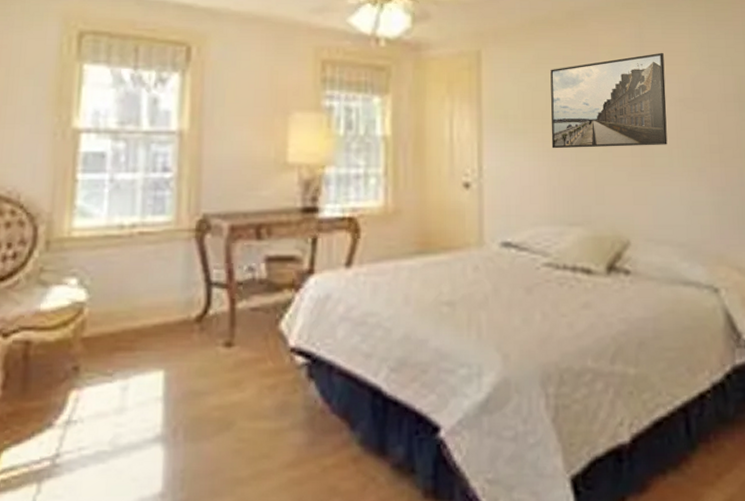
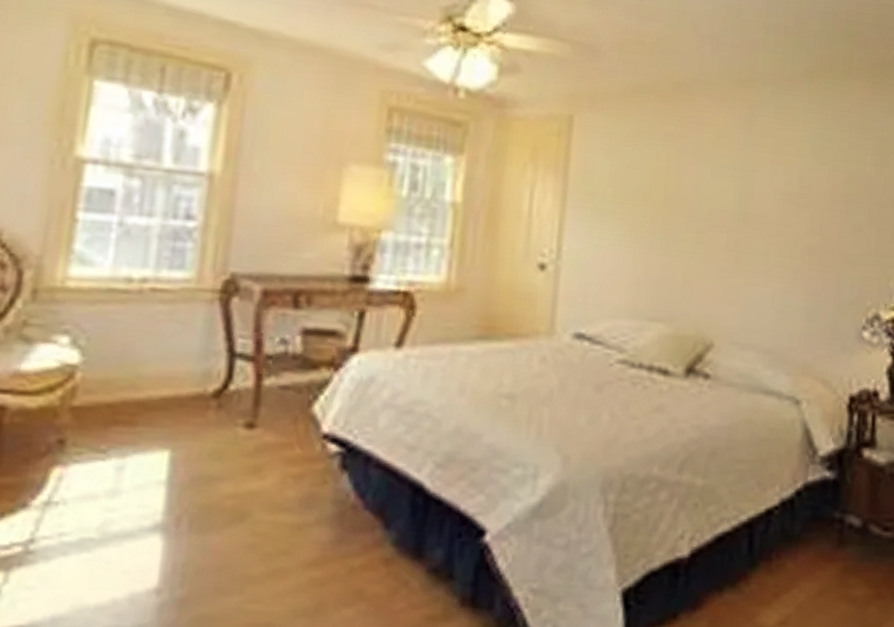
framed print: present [550,52,668,149] -> none [640,138,773,242]

